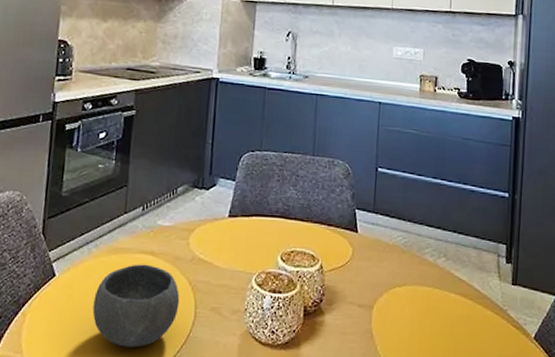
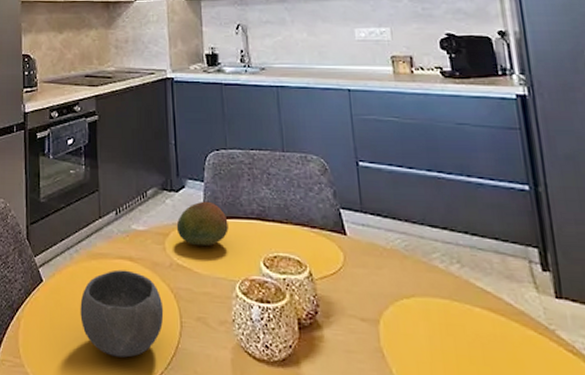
fruit: none [202,199,253,242] -> present [176,201,229,247]

